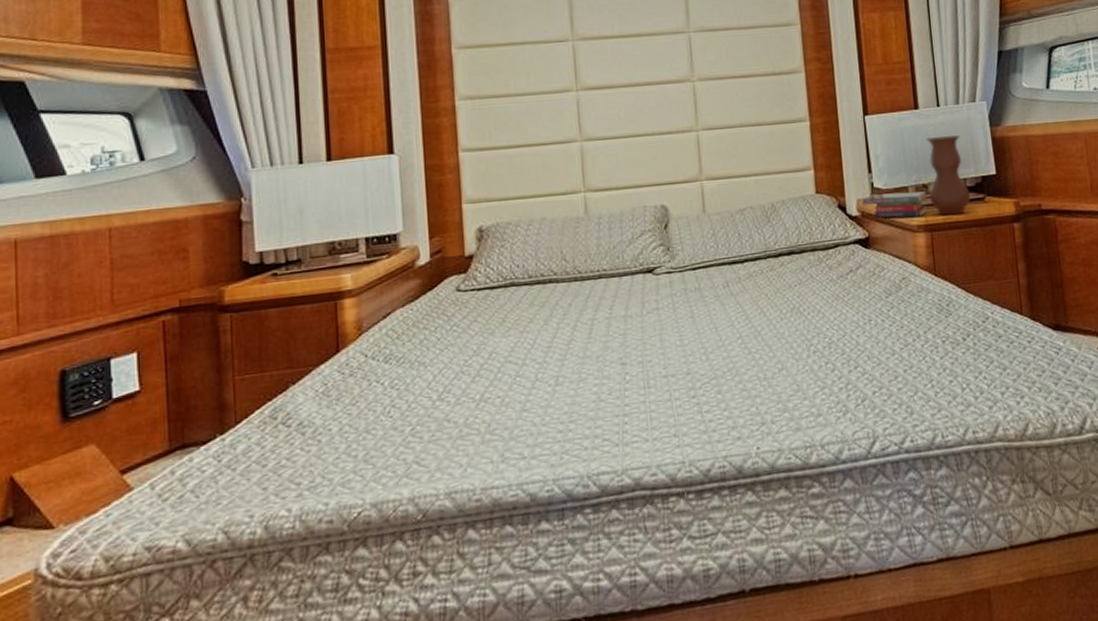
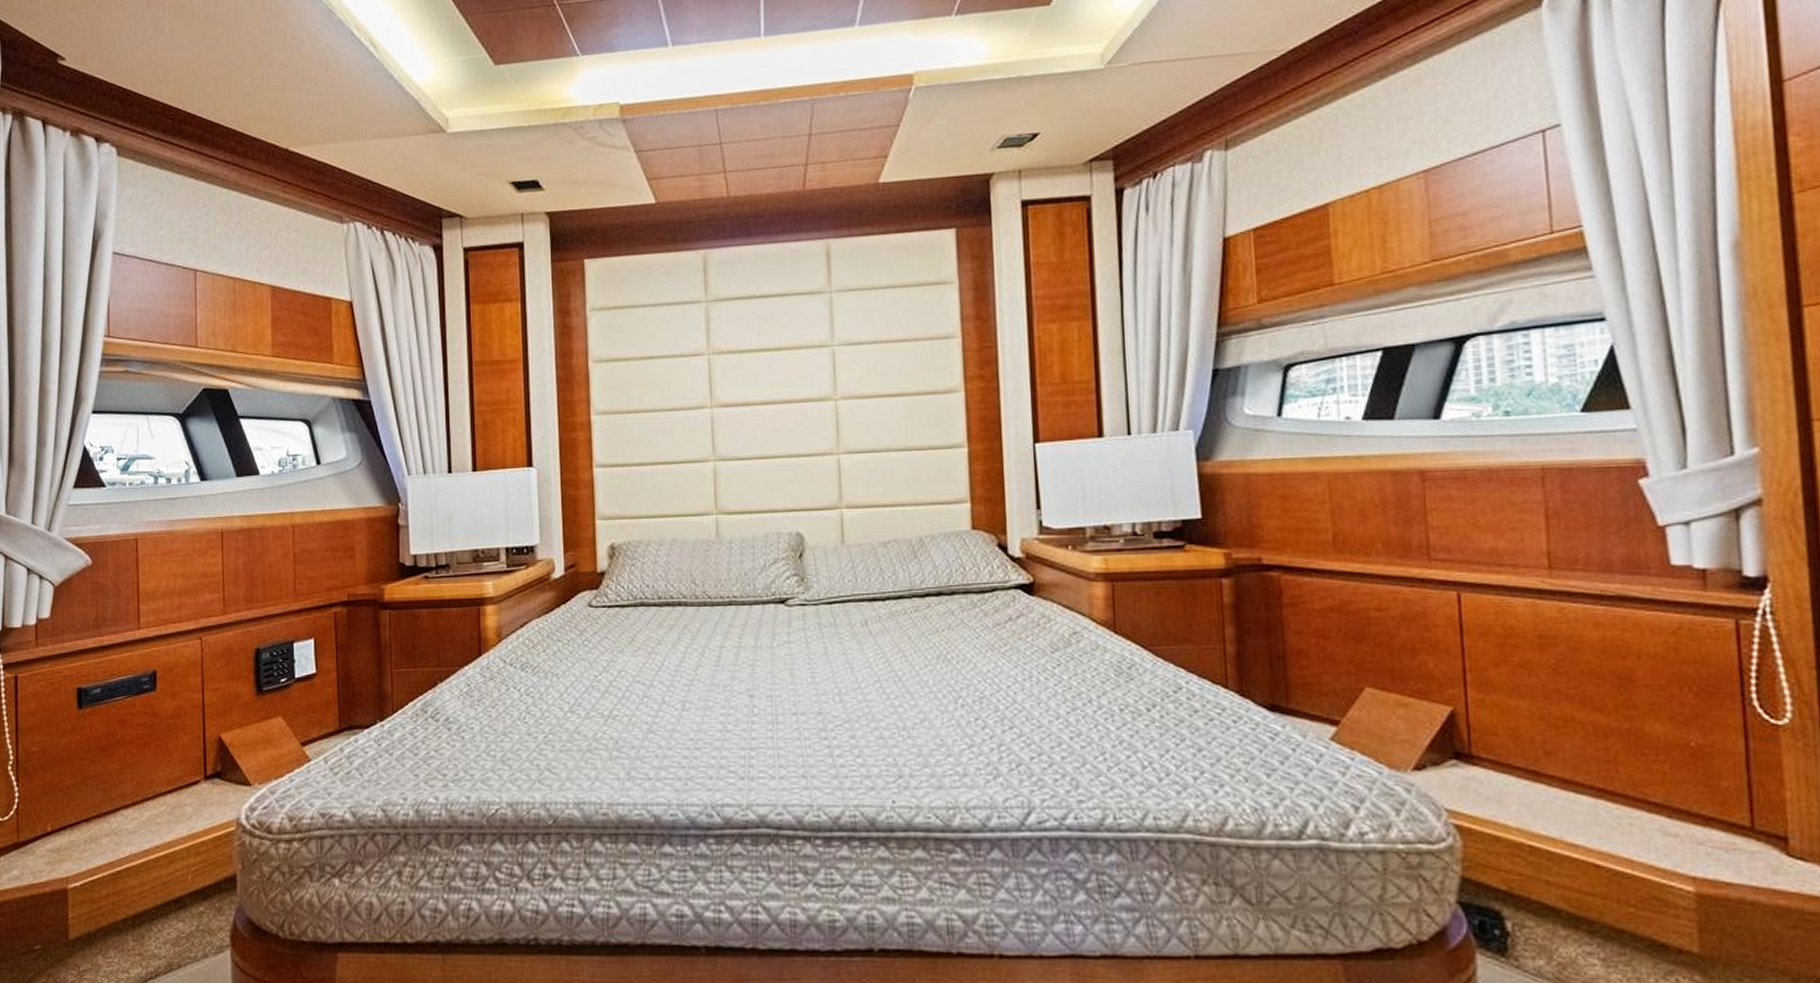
books: present [862,191,928,219] -> none [1027,533,1109,565]
vase: present [925,135,971,216] -> none [1110,470,1166,564]

